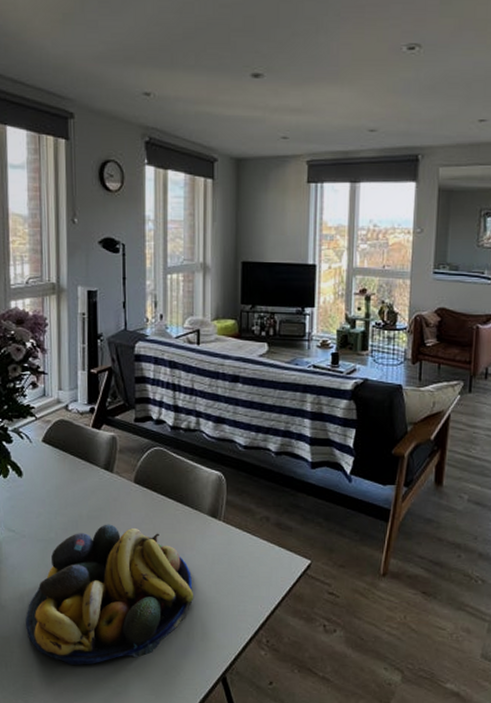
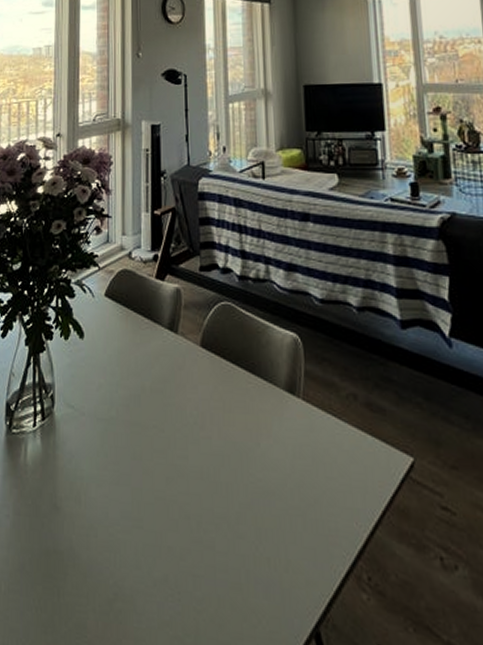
fruit bowl: present [26,524,194,665] -> none [82,400,274,599]

